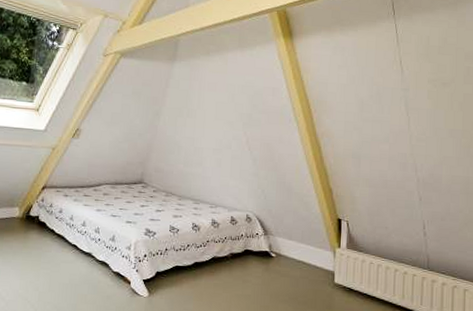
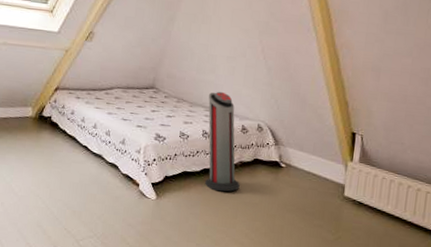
air purifier: none [196,183,232,285] -> present [204,91,240,192]

